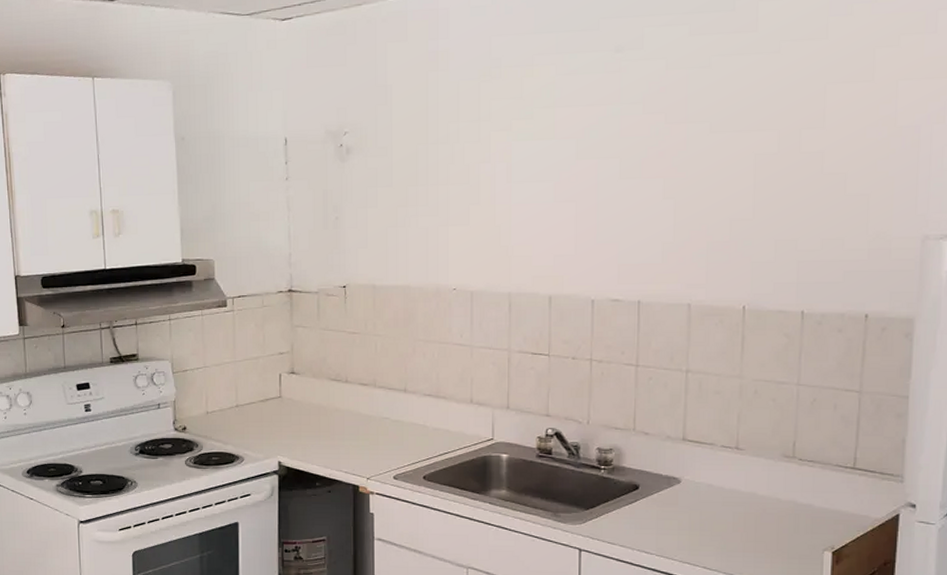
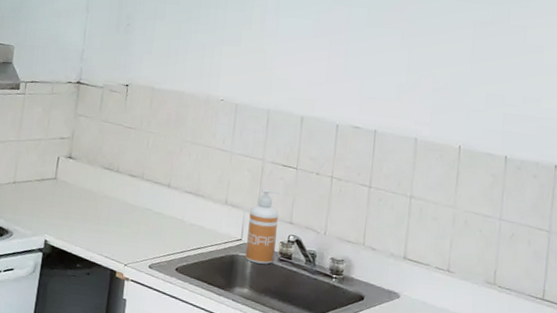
soap dispenser: none [499,381,532,462] -> present [245,189,279,265]

